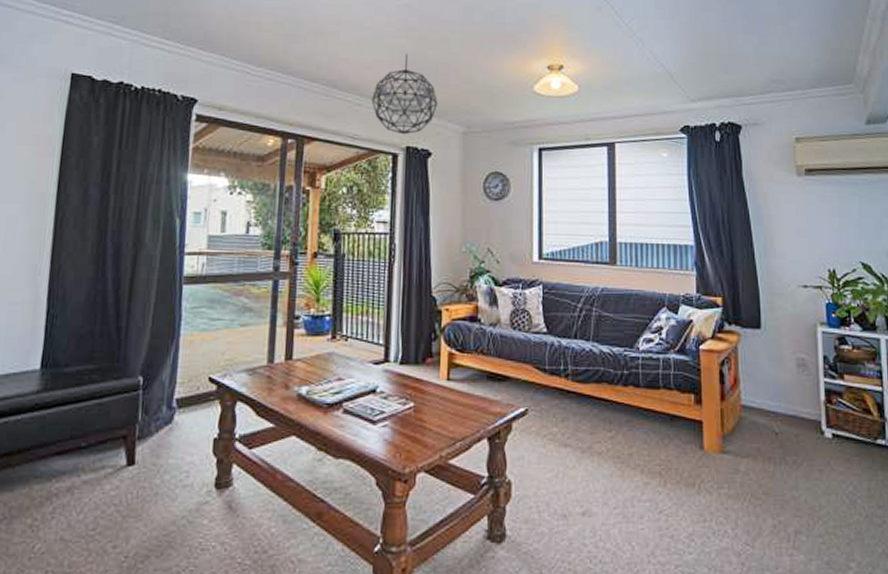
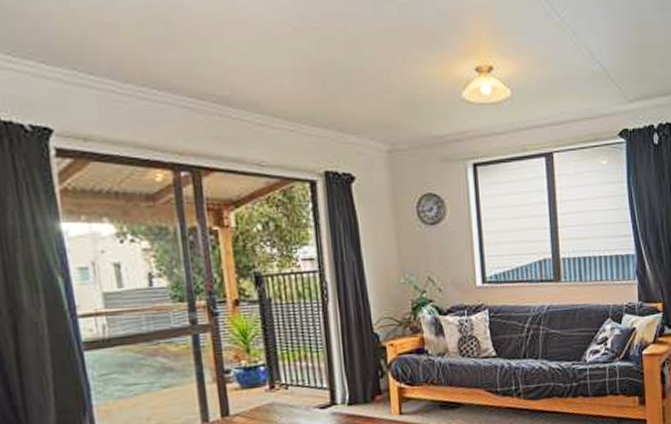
pendant light: present [372,54,438,135] -> none [276,59,355,158]

